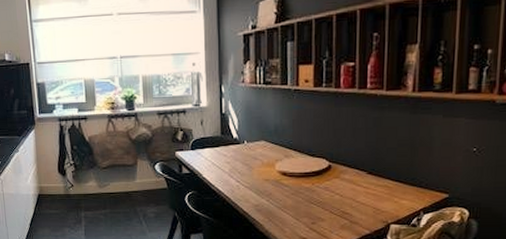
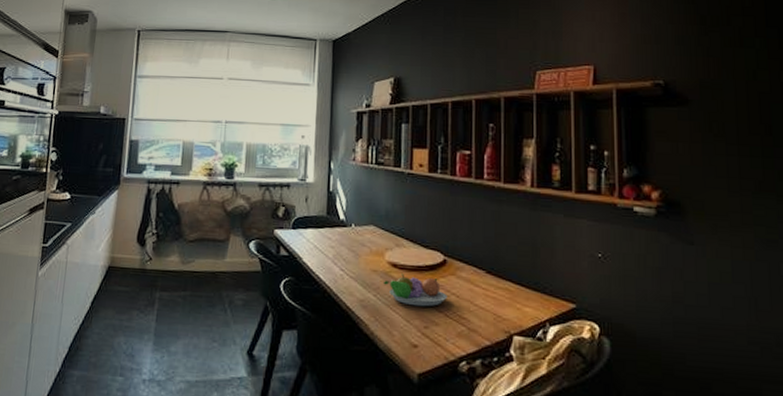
fruit bowl: none [274,180,332,207] -> present [383,273,448,307]

